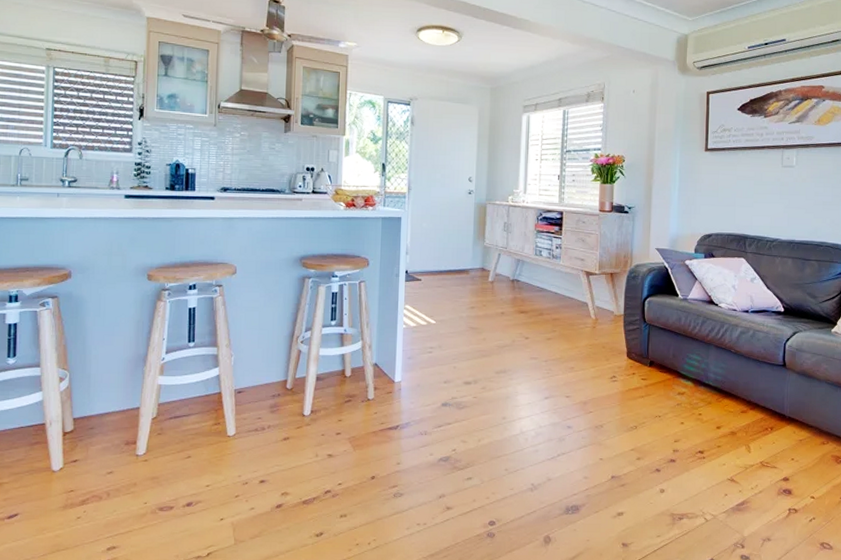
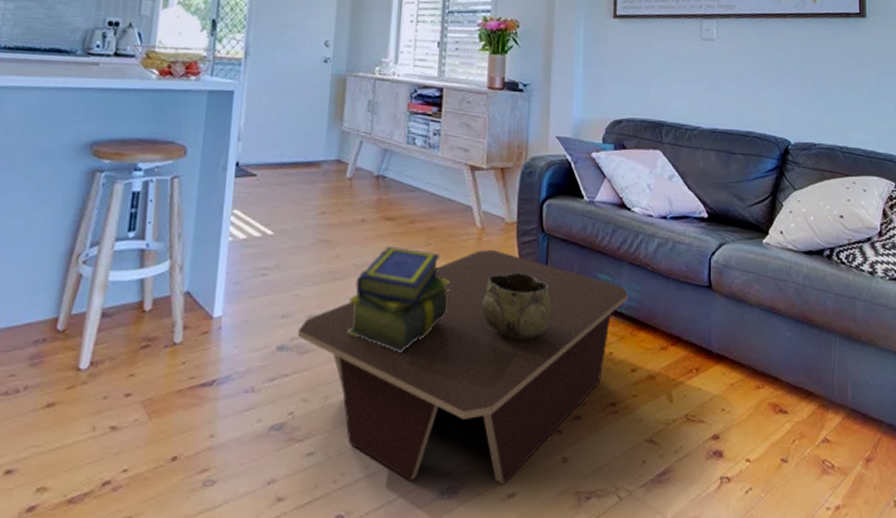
coffee table: none [456,336,715,506] -> present [297,250,628,484]
stack of books: none [493,333,571,409] -> present [348,247,450,352]
decorative bowl: none [596,352,653,402] -> present [481,272,553,339]

